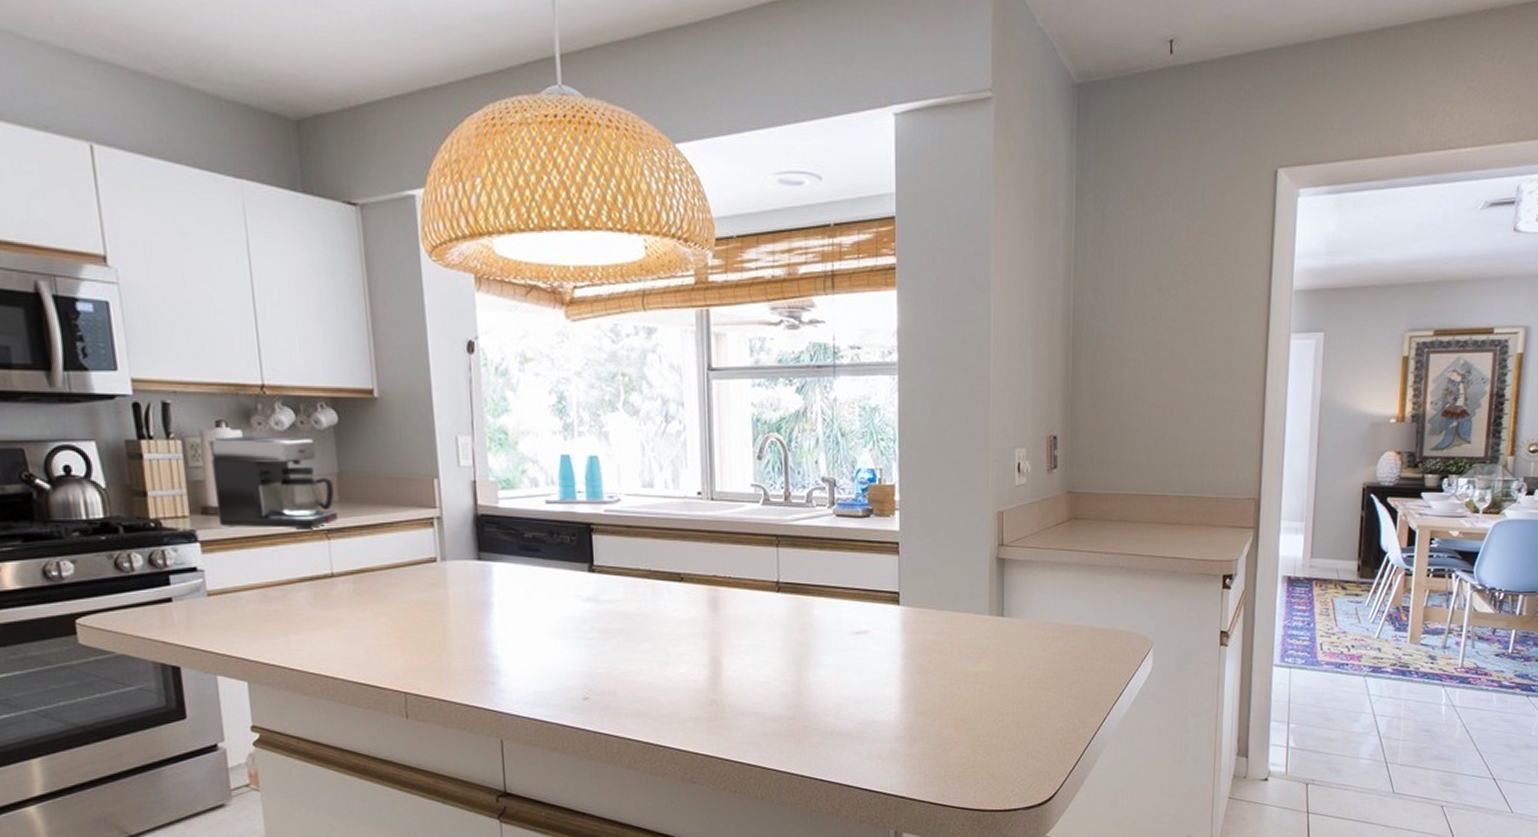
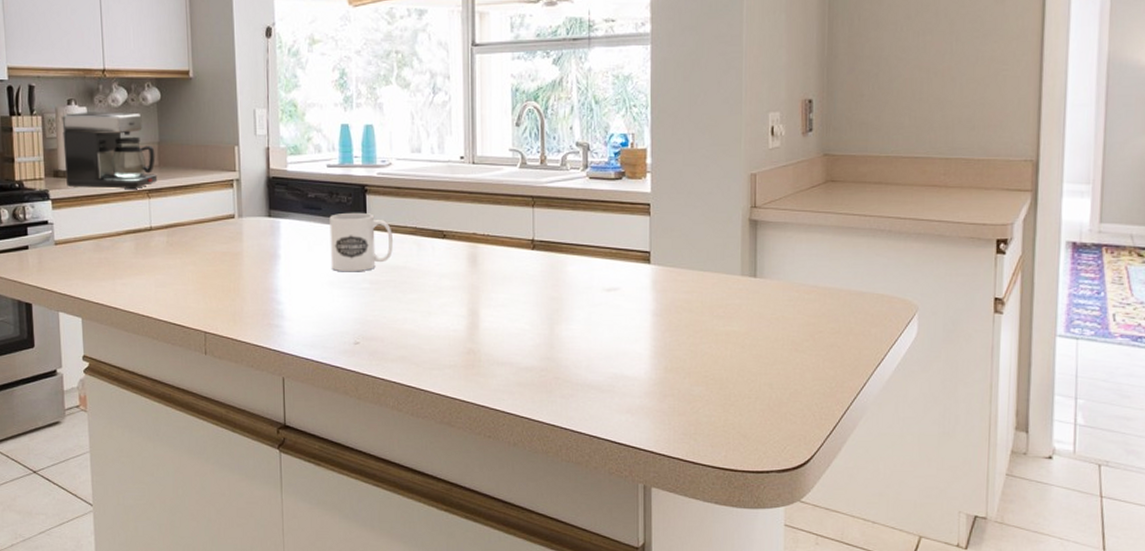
mug: none [550,554,624,621] -> present [329,212,393,272]

